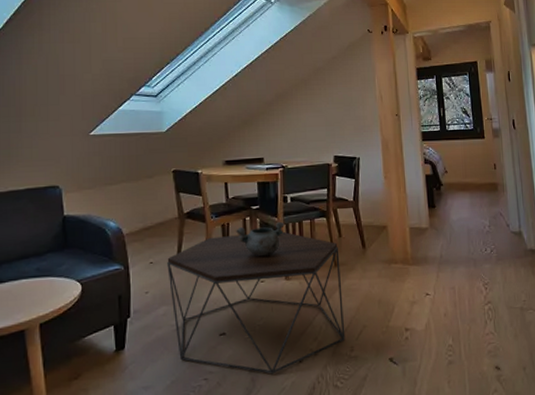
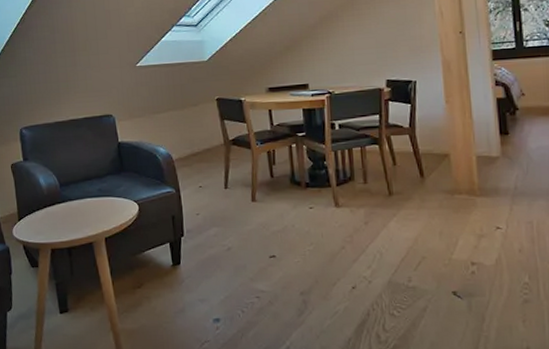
coffee table: present [167,232,346,375] -> none [215,159,402,298]
decorative bowl: present [236,221,285,257] -> none [282,148,333,184]

